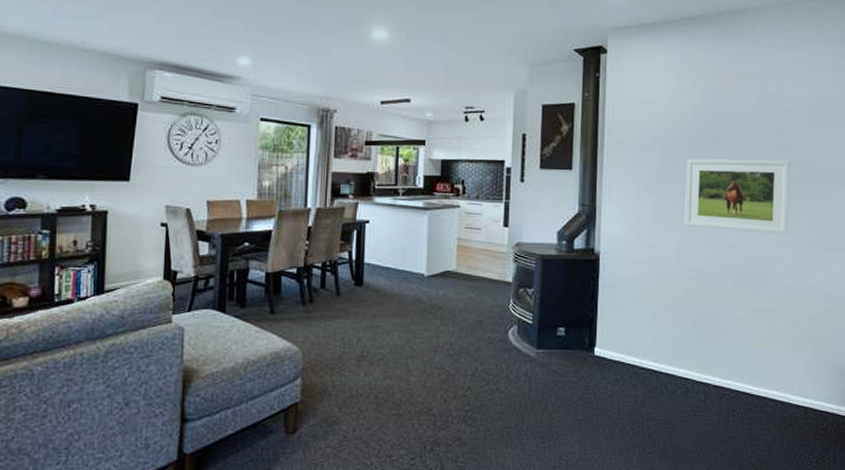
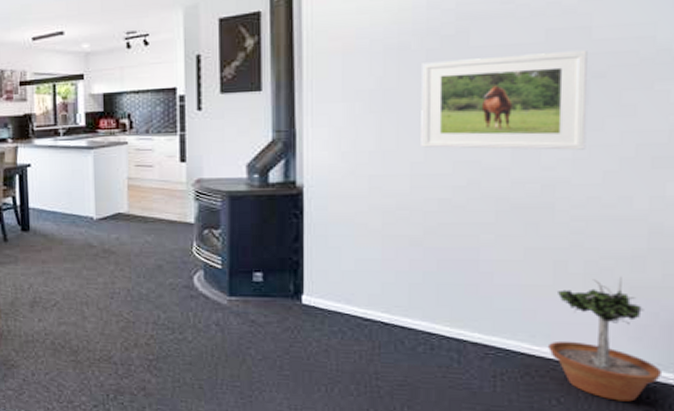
potted tree: none [763,331,831,429] -> present [548,276,663,402]

